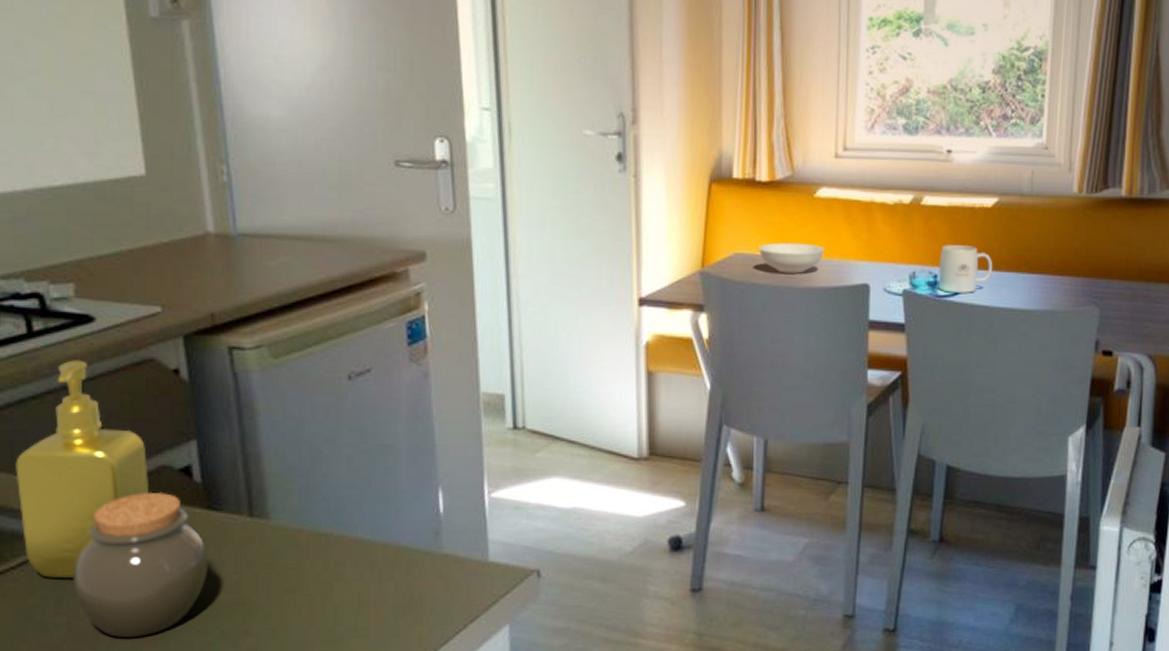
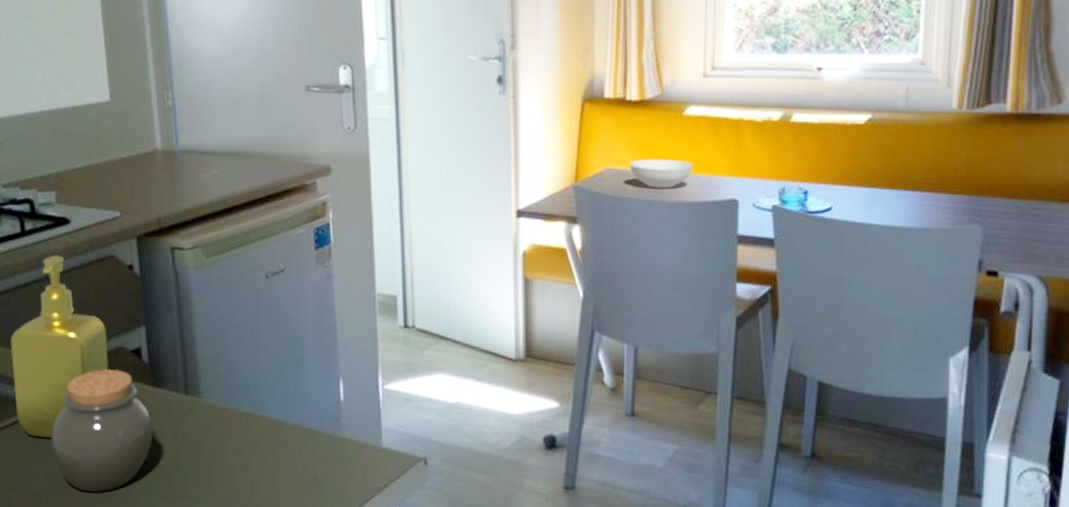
mug: present [938,245,993,293] -> none [808,161,866,210]

